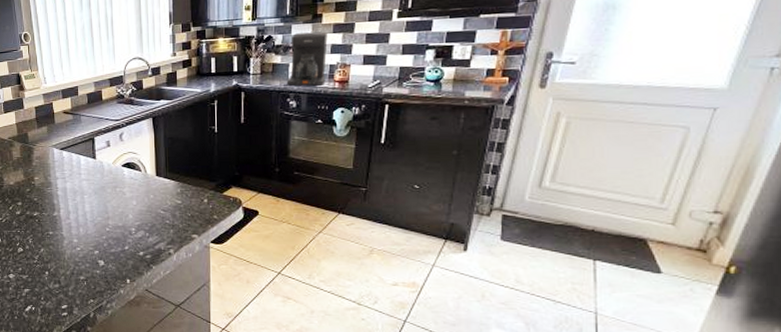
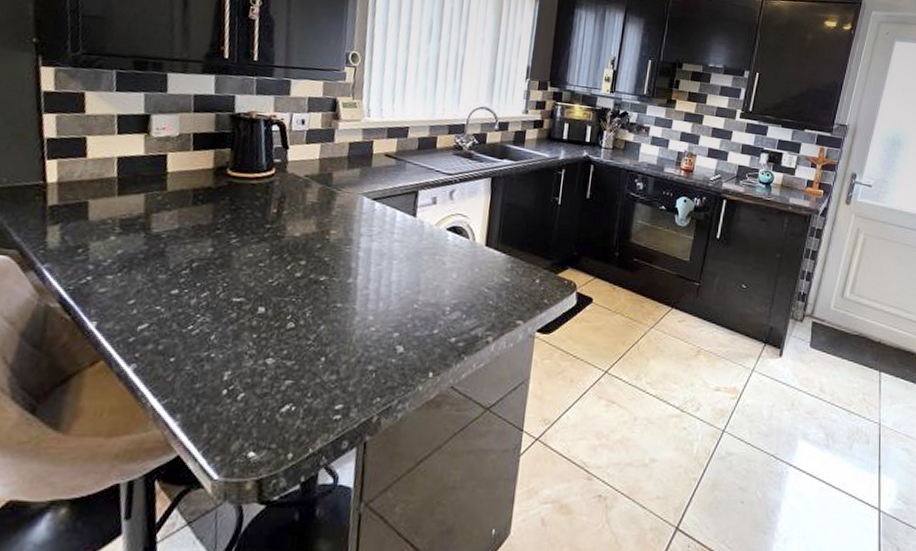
coffee maker: present [287,31,328,86] -> none [637,114,679,171]

